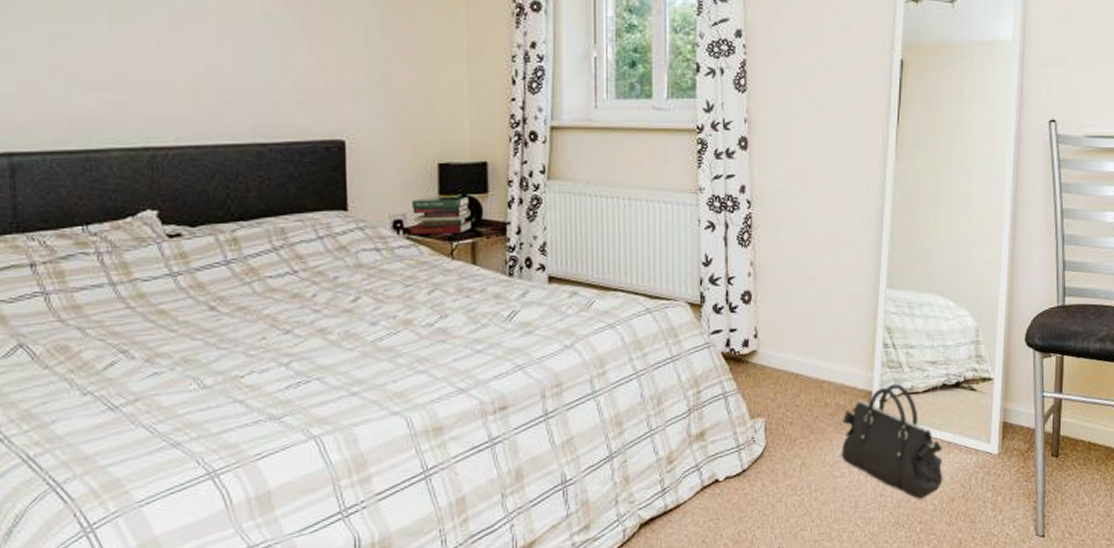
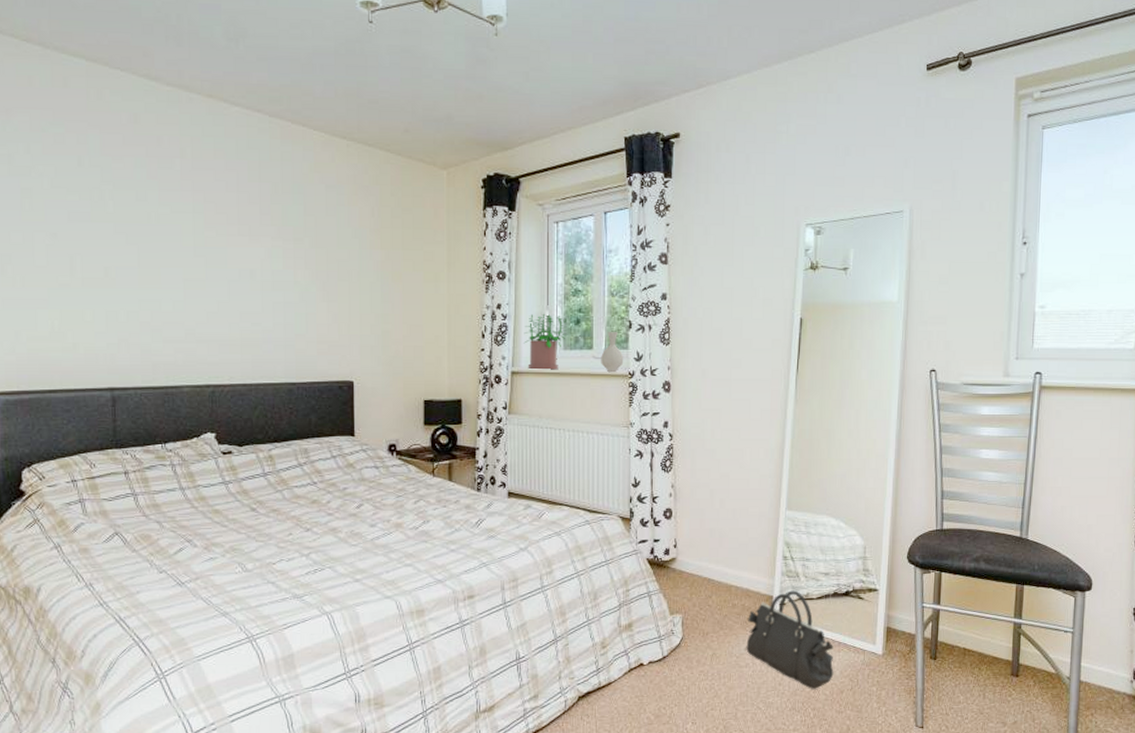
books: present [411,196,471,236] -> none [402,426,448,457]
potted plant: none [565,53,621,124] -> present [524,313,568,370]
vase: none [662,77,691,127] -> present [601,332,624,373]

